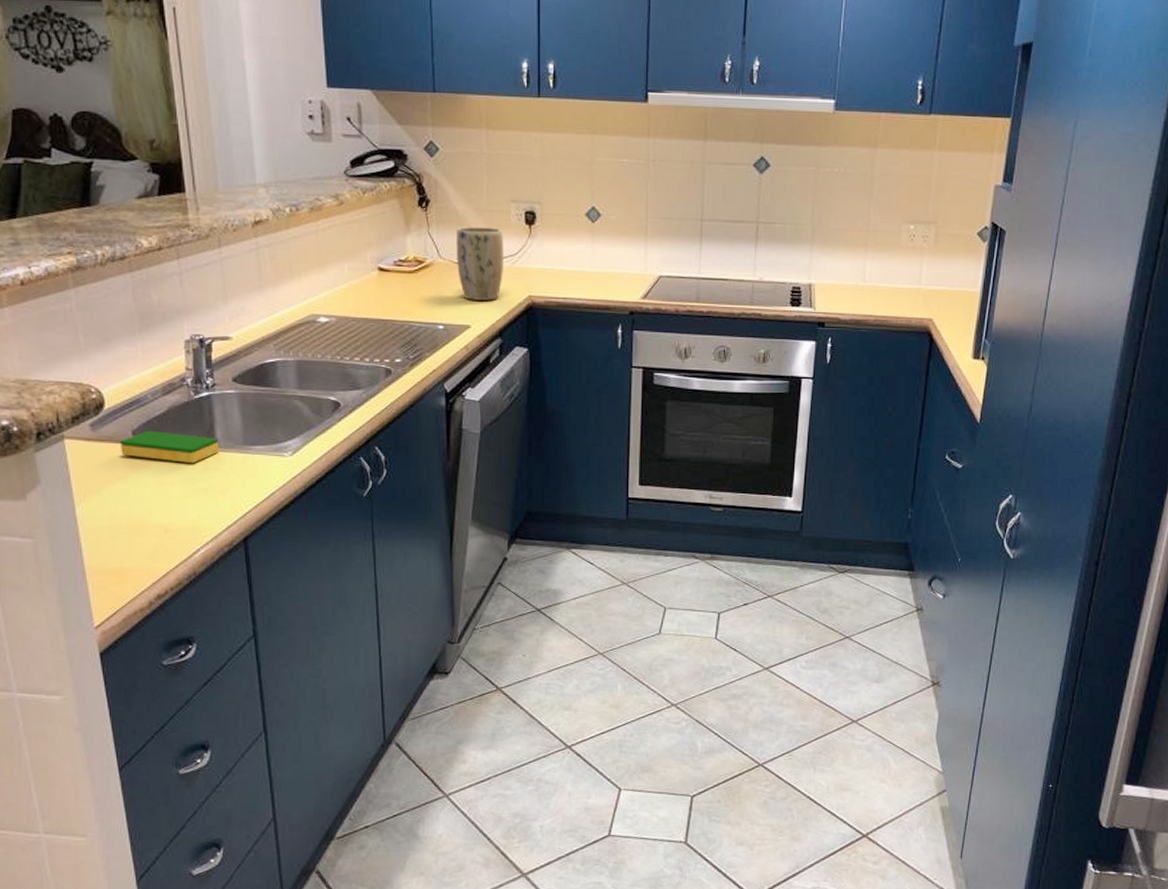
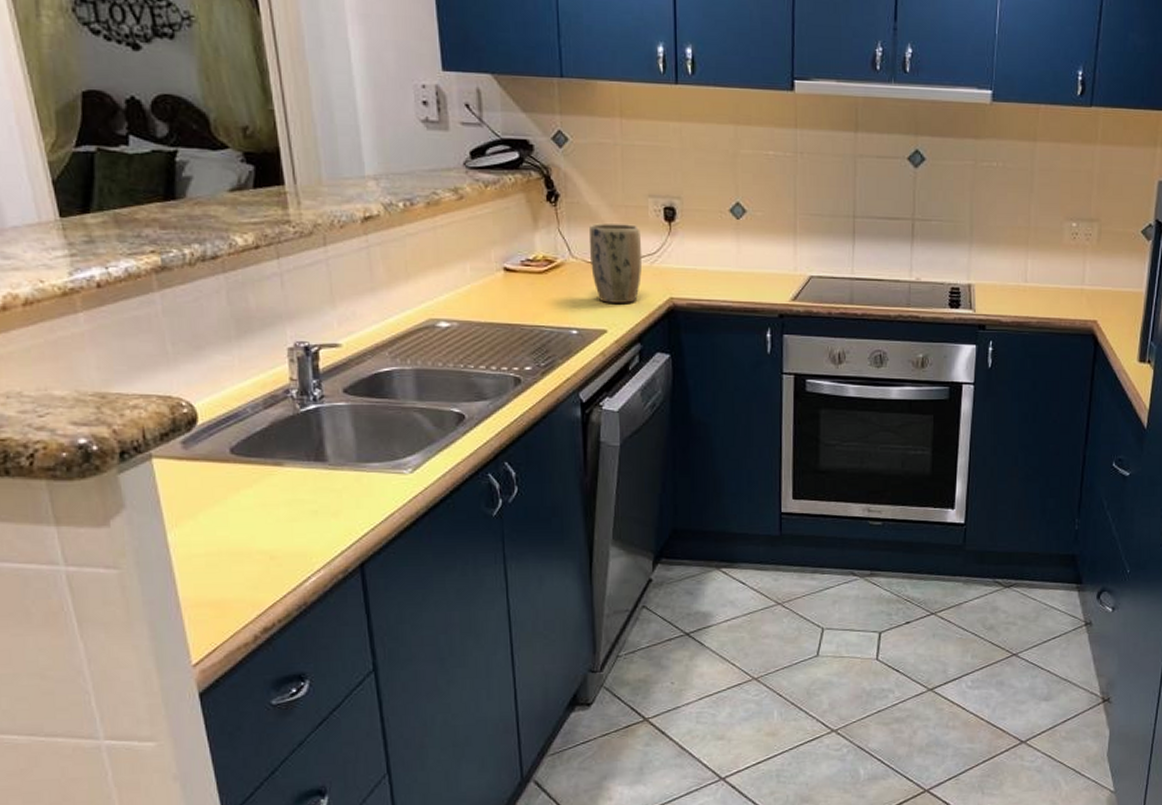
dish sponge: present [121,431,219,464] -> none [217,448,330,484]

